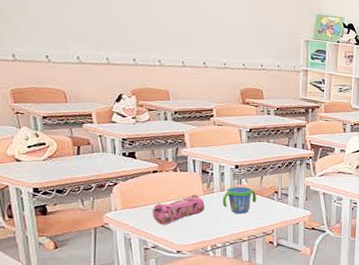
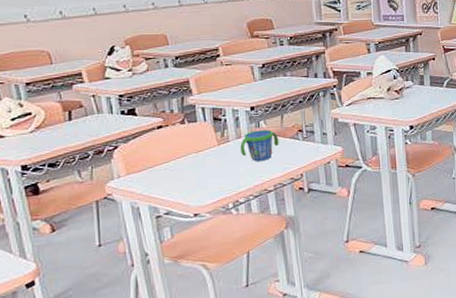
pencil case: present [152,194,206,225] -> none [160,146,222,187]

